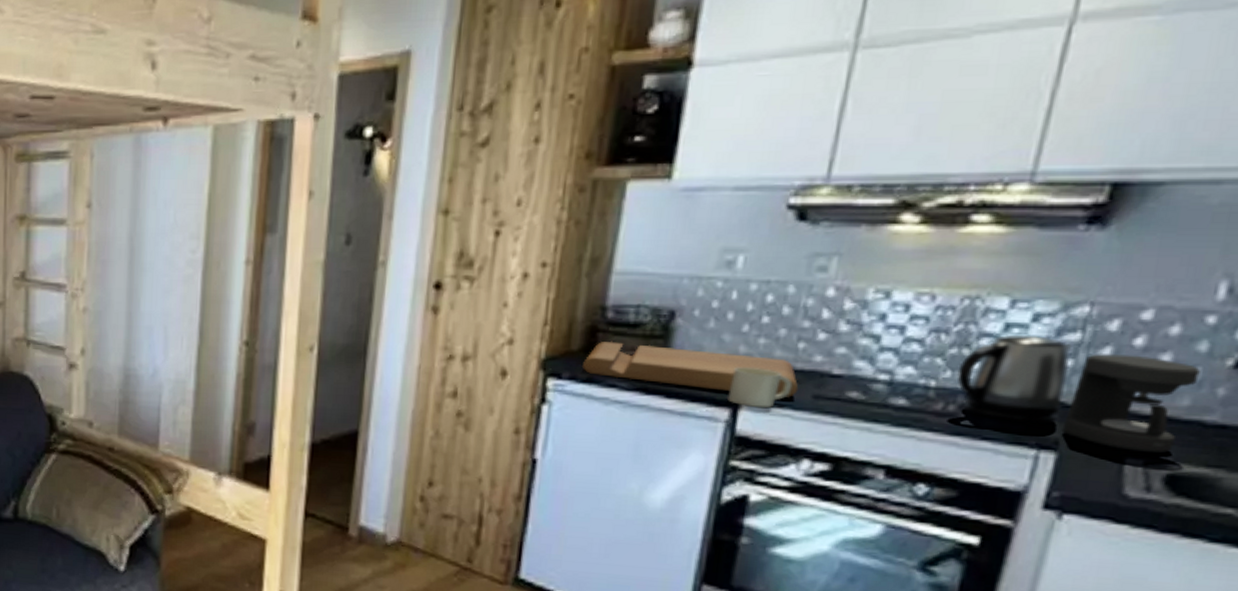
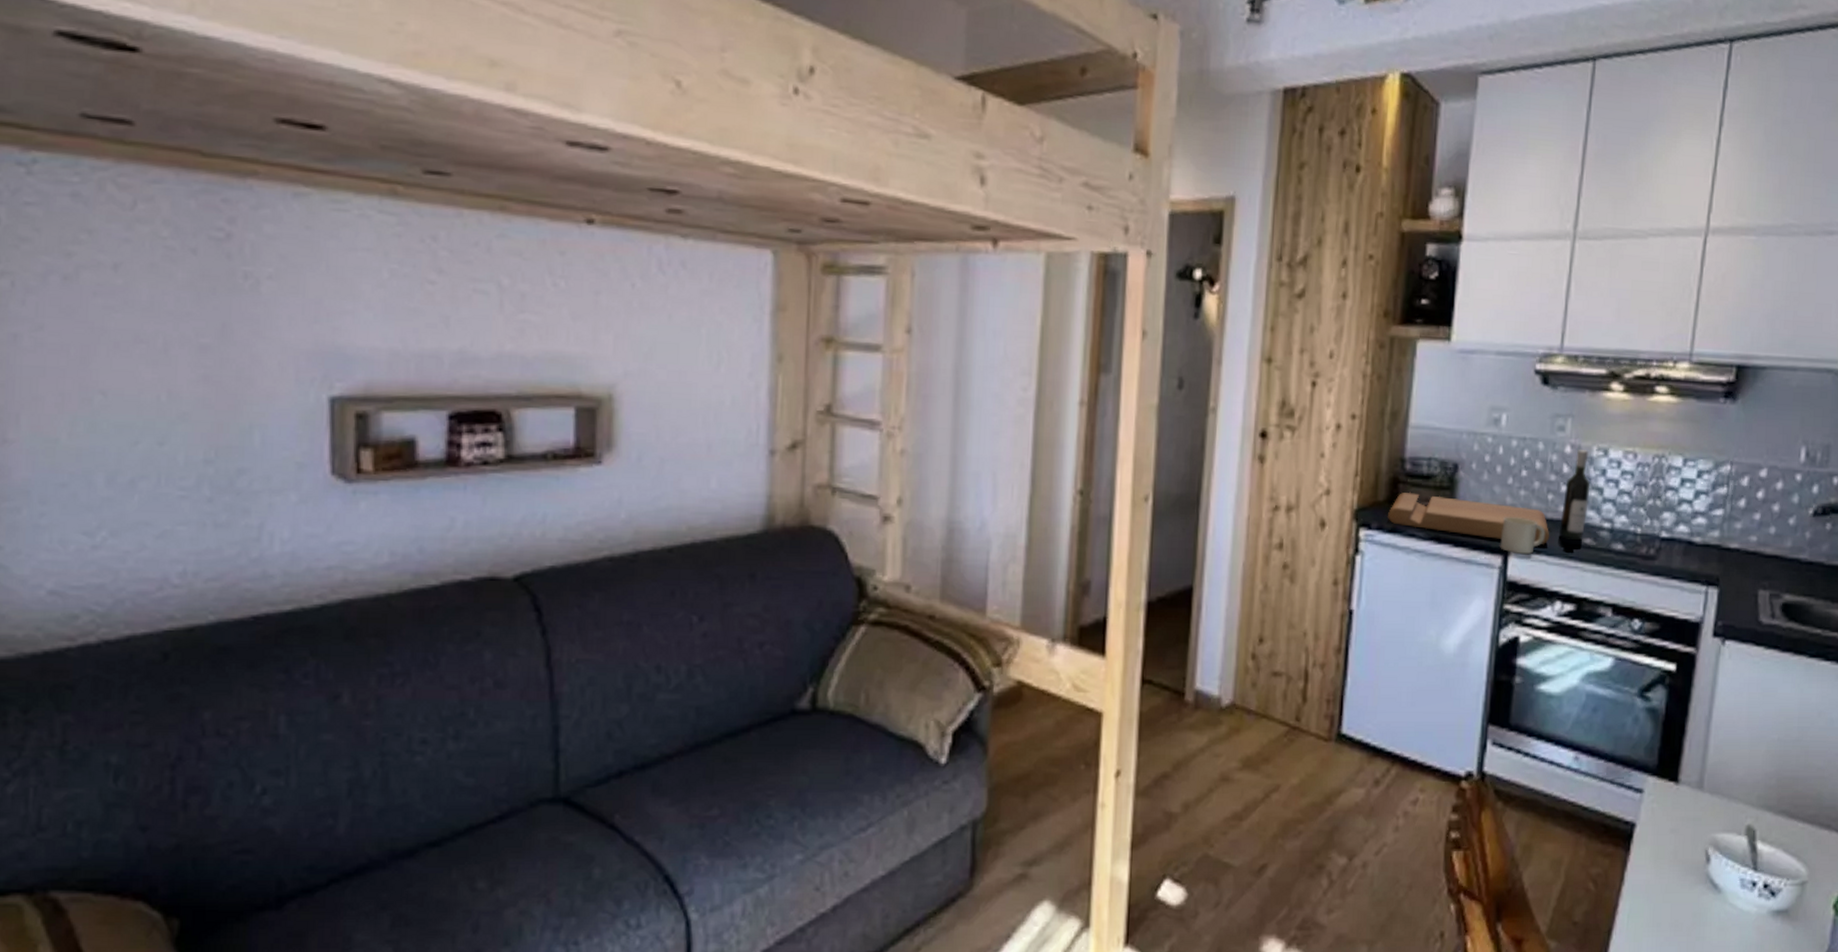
bottle: none [812,292,862,393] -> present [1559,450,1591,540]
kettle: present [956,335,1071,425] -> none [1654,489,1722,565]
coffee maker: present [1061,354,1201,454] -> none [1720,504,1795,586]

